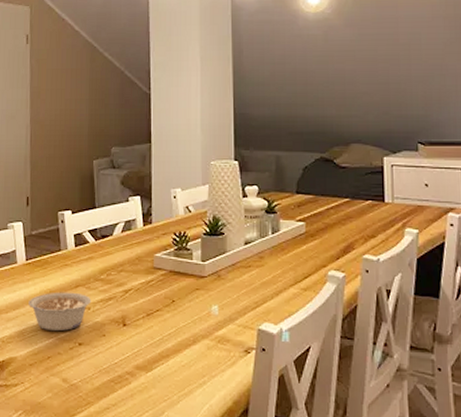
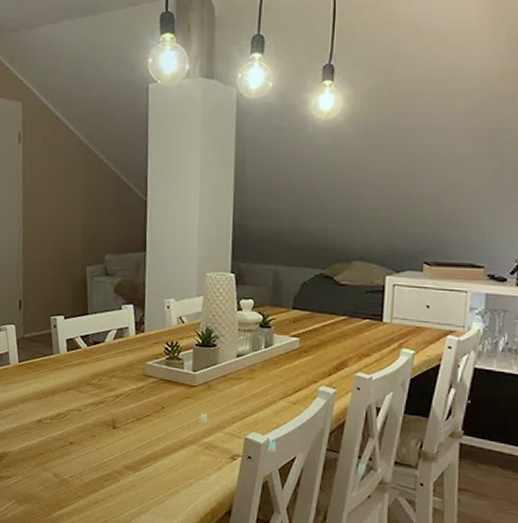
legume: present [28,292,92,332] -> none [21,393,83,431]

